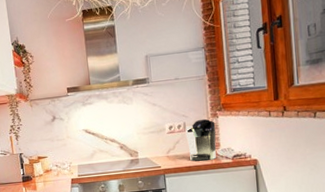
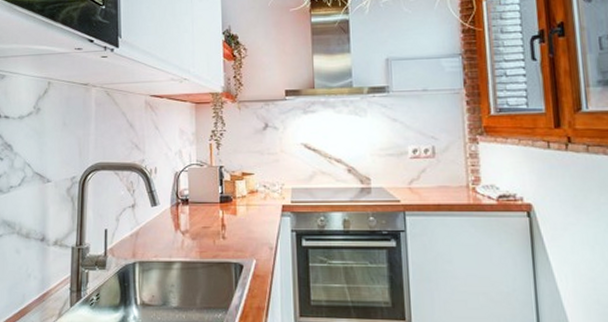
coffee maker: present [185,118,217,162] -> none [434,143,476,198]

